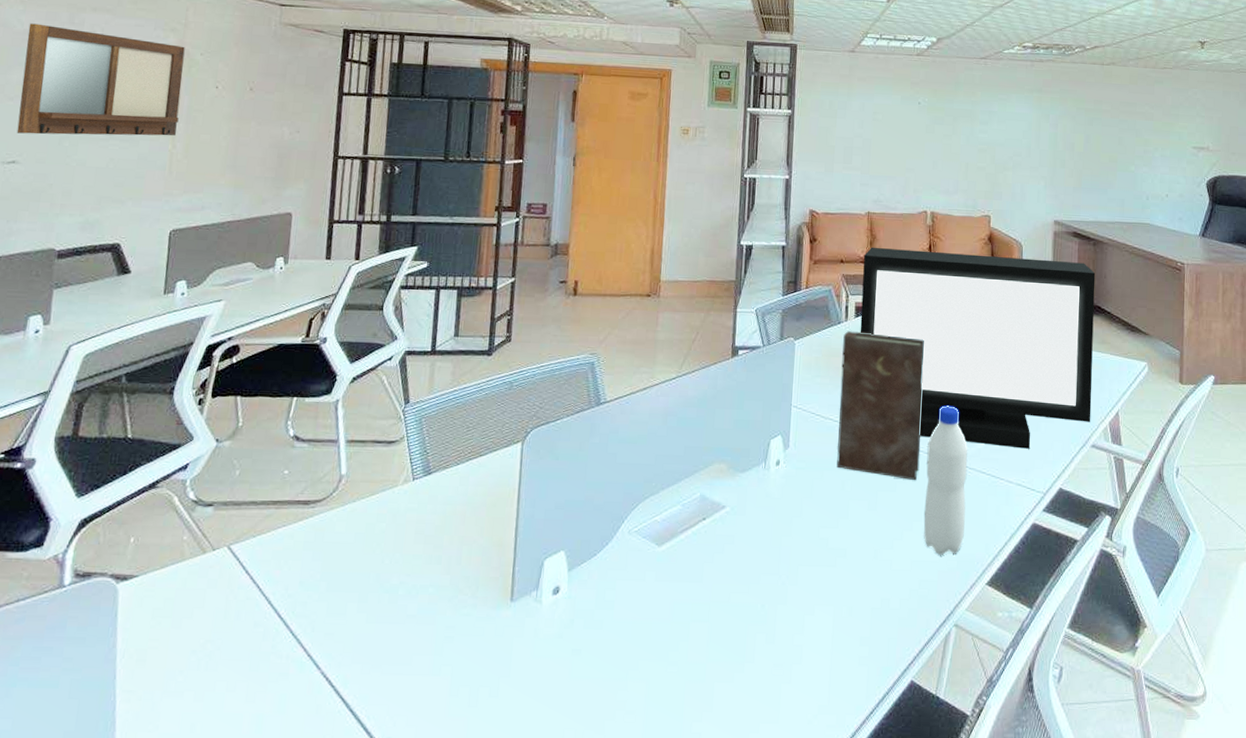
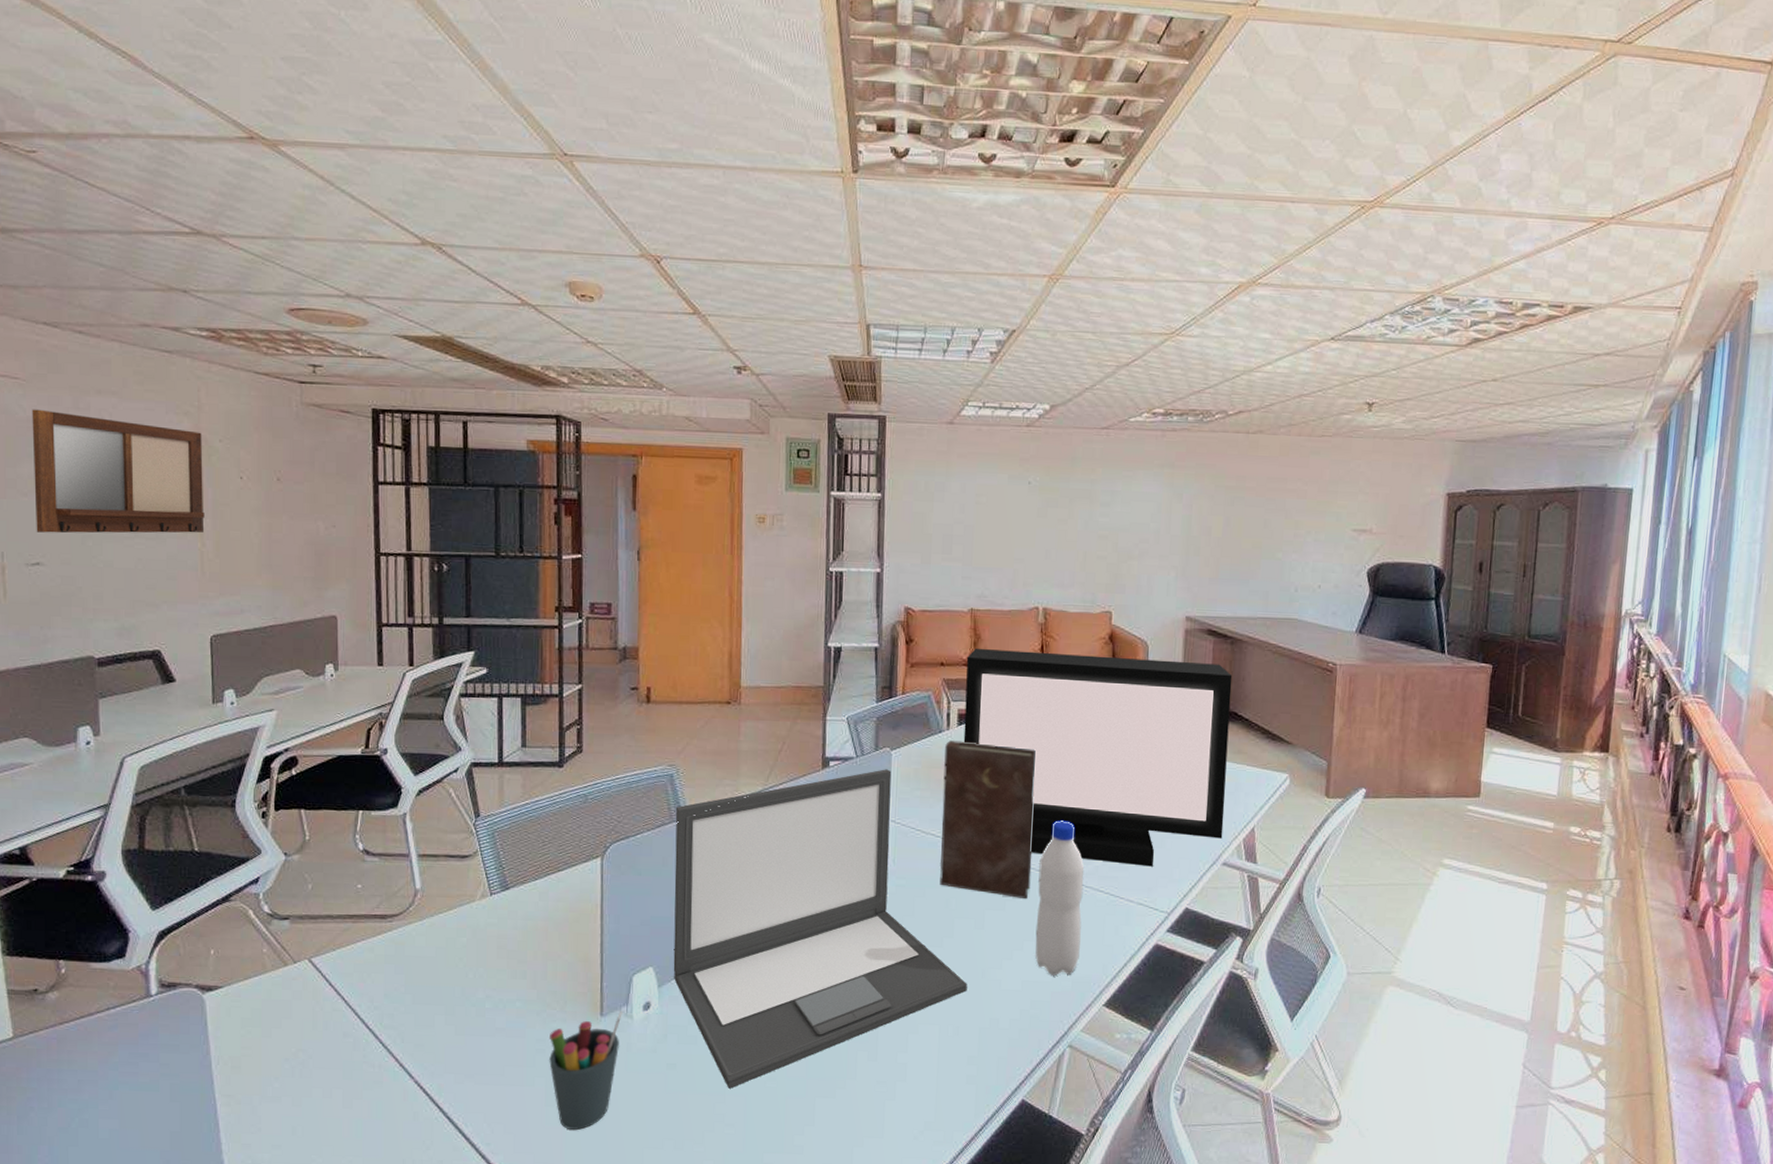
pen holder: none [457,595,532,721] -> present [549,1010,622,1130]
laptop: none [583,357,861,674] -> present [673,769,967,1089]

